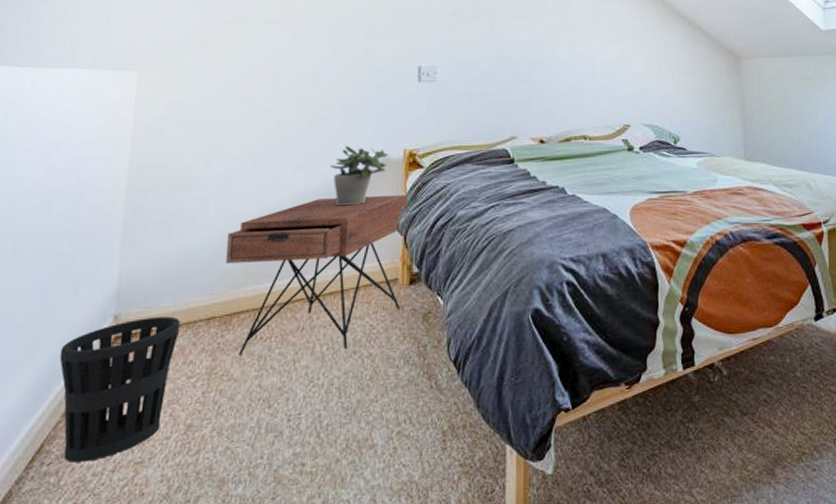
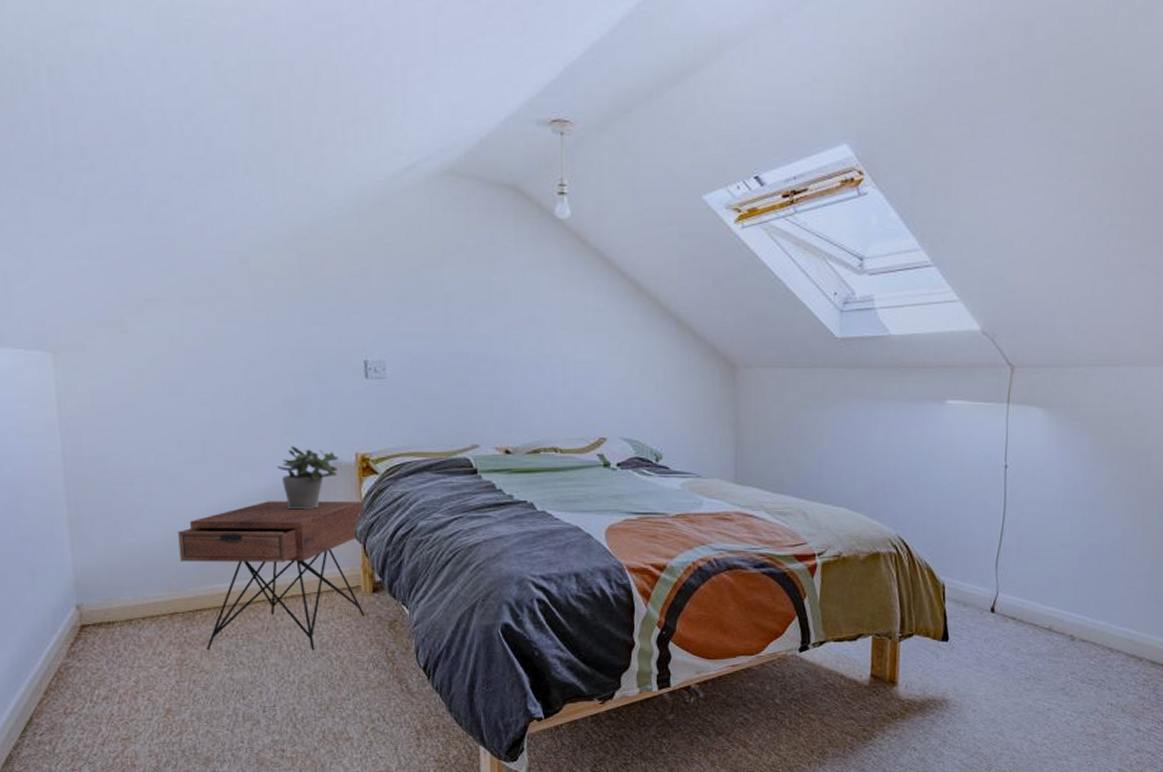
wastebasket: present [59,316,181,463] -> none [30,609,145,735]

